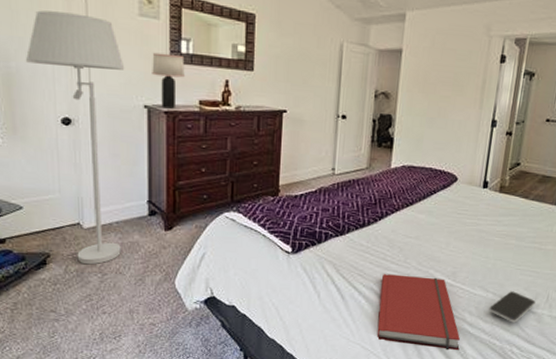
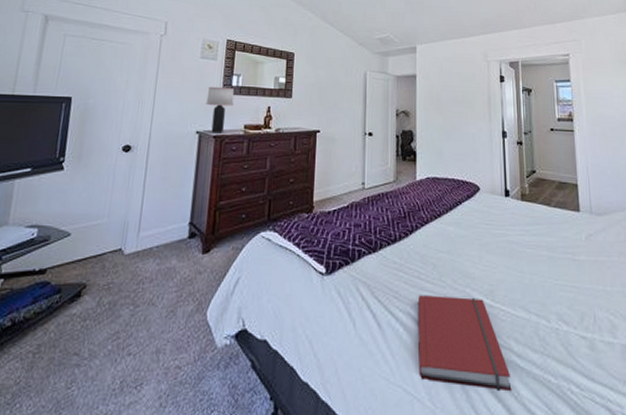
floor lamp: present [25,10,125,265] -> none [102,58,184,296]
smartphone: present [489,291,536,323] -> none [535,311,583,351]

